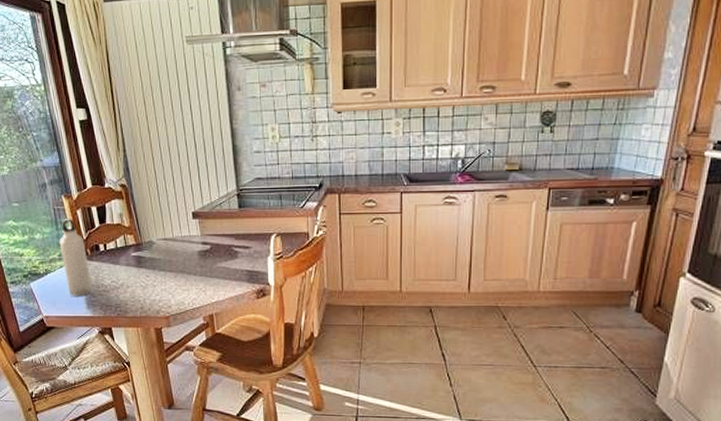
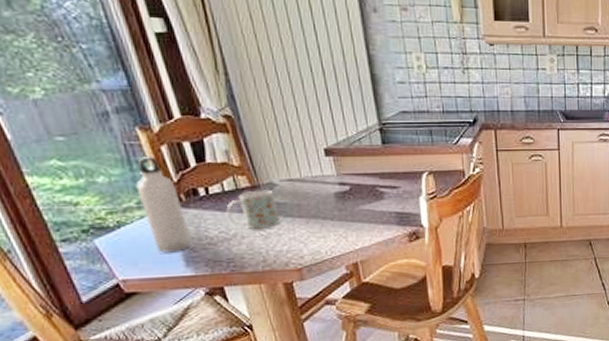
mug: none [117,247,155,280] -> present [226,189,280,229]

